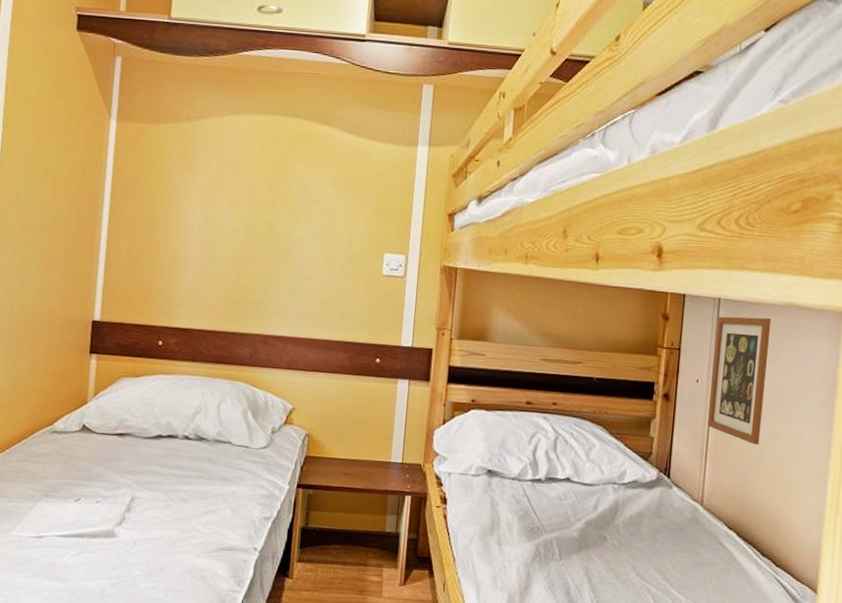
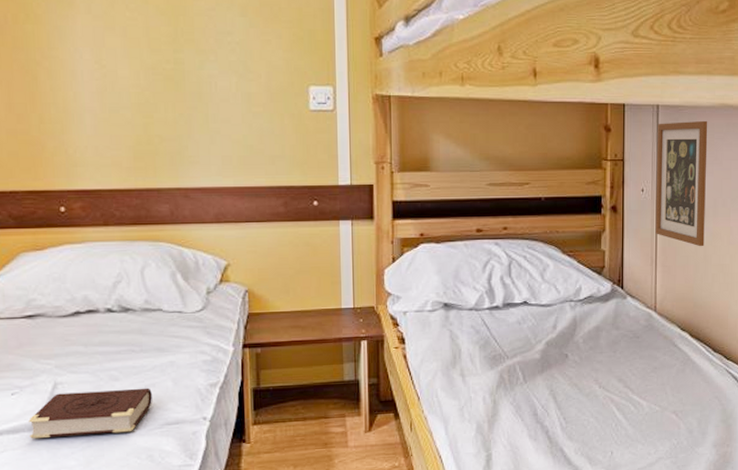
book: none [105,507,213,552] -> present [28,387,152,438]

